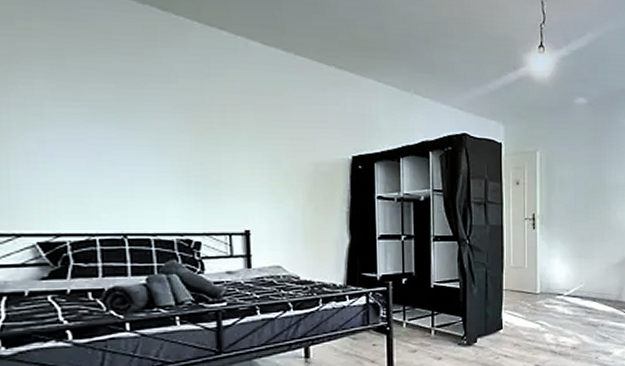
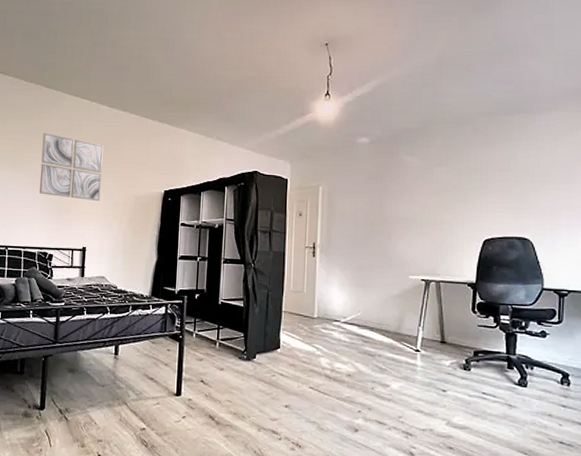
wall art: none [163,74,263,170] -> present [39,132,104,201]

